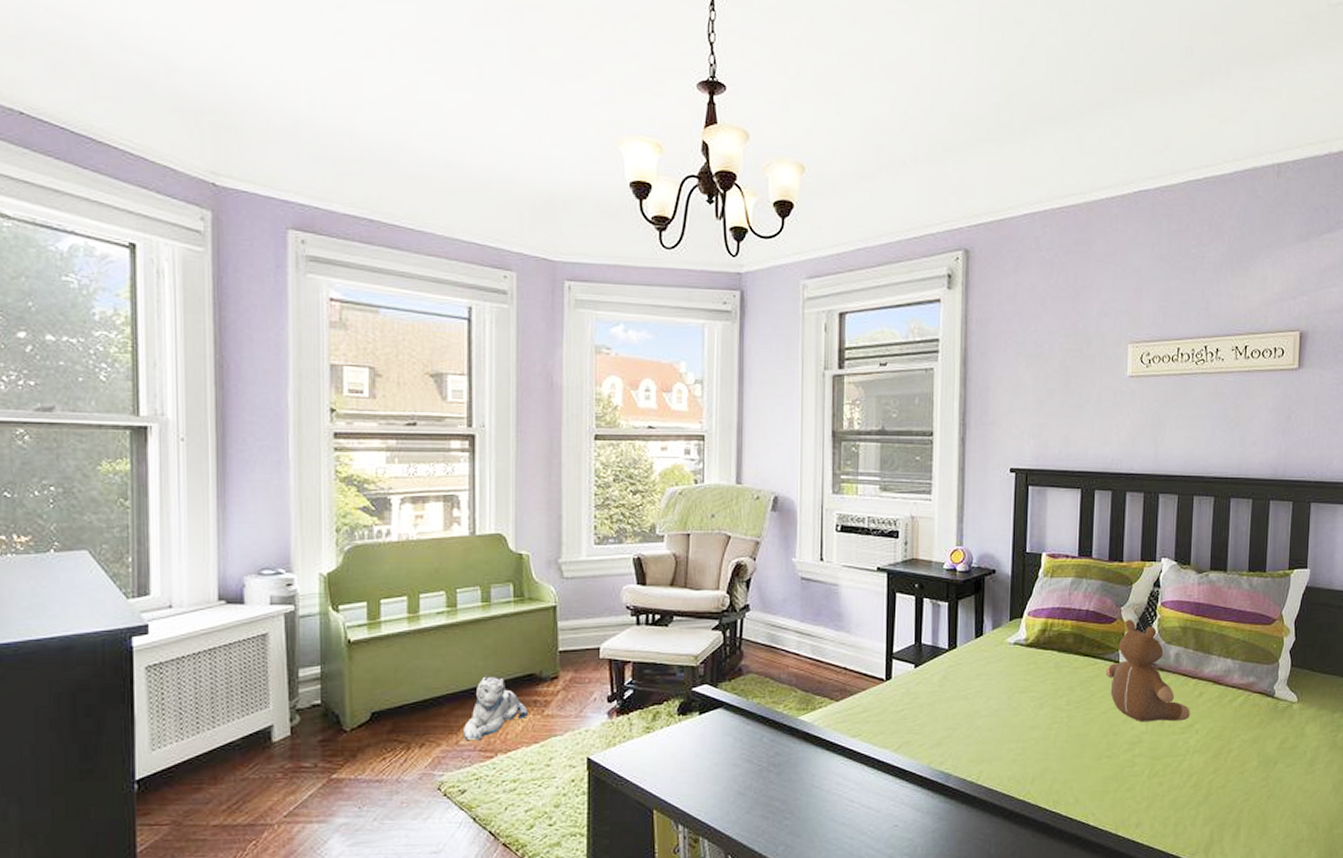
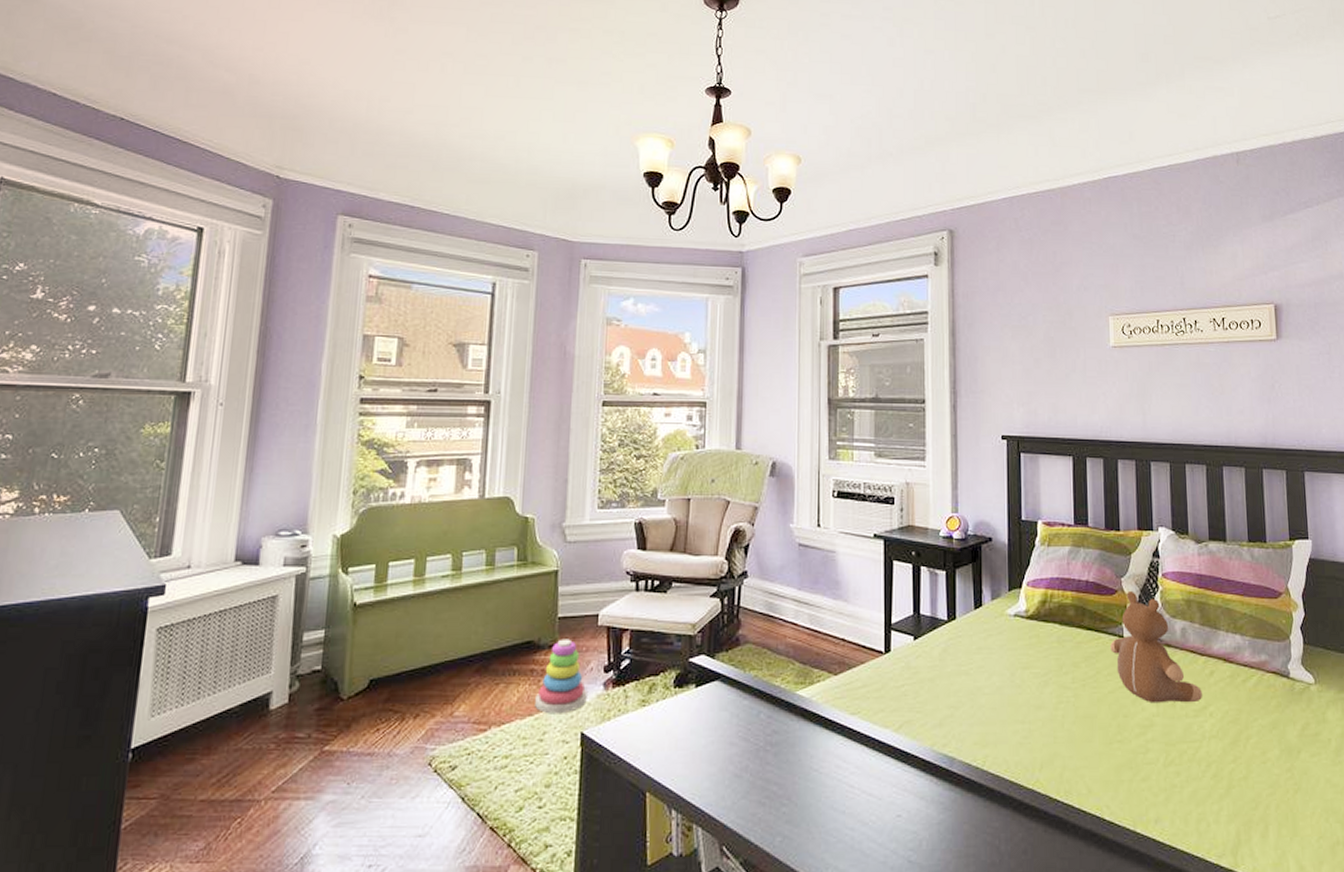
plush toy: present [464,676,528,741] -> none [459,642,524,712]
stacking toy: none [540,671,592,742] -> present [535,639,587,714]

